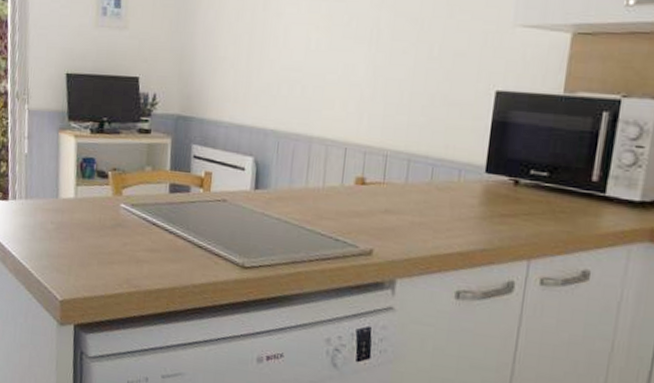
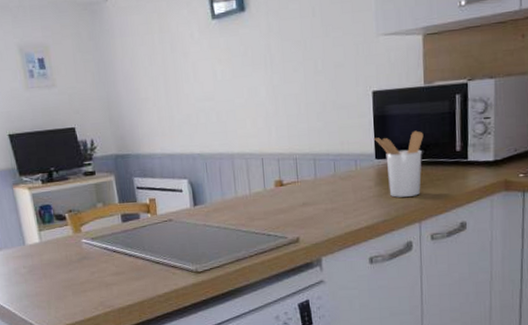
utensil holder: none [487,147,553,227] -> present [373,130,424,198]

